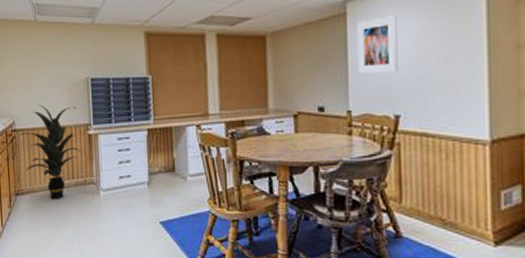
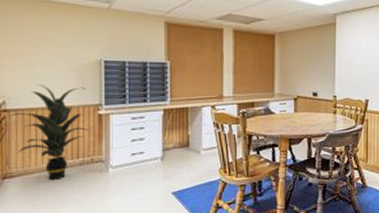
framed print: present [357,15,398,74] -> none [343,28,369,69]

